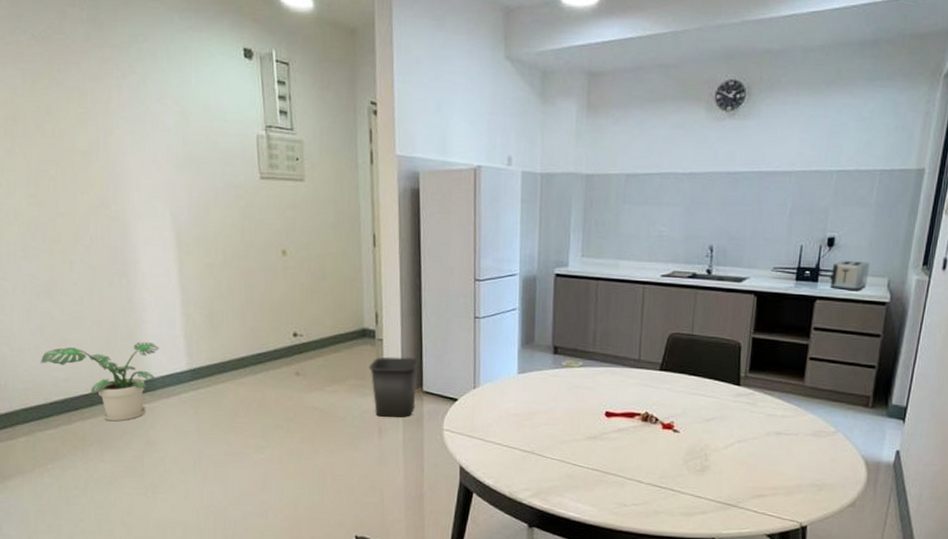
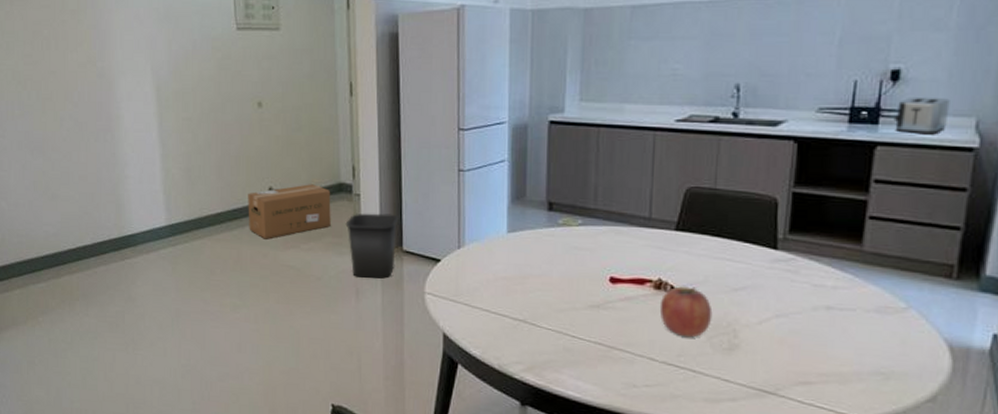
potted plant: present [40,342,160,422] -> none [33,197,141,277]
box: none [272,329,355,382] -> present [248,184,331,239]
fruit: none [646,418,689,462] -> present [659,286,713,338]

